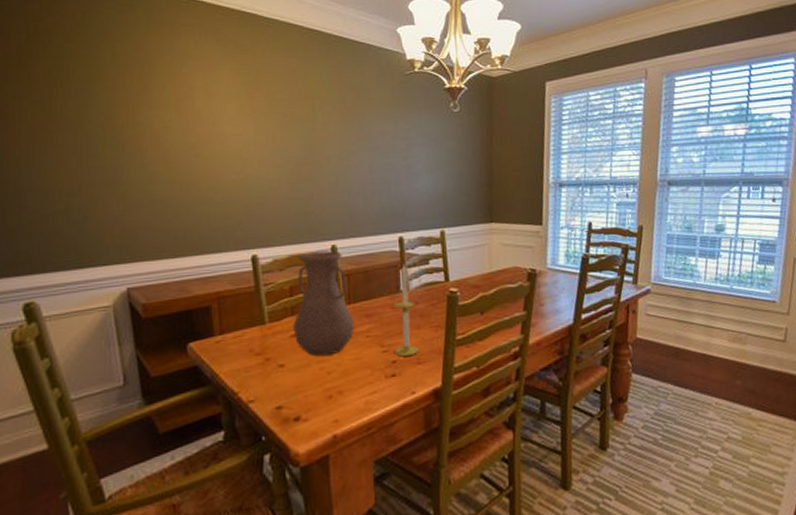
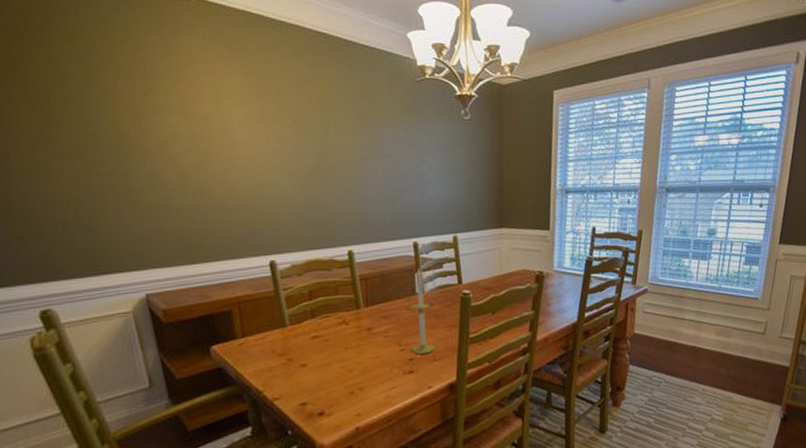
vase: present [293,250,354,357] -> none [313,255,373,356]

